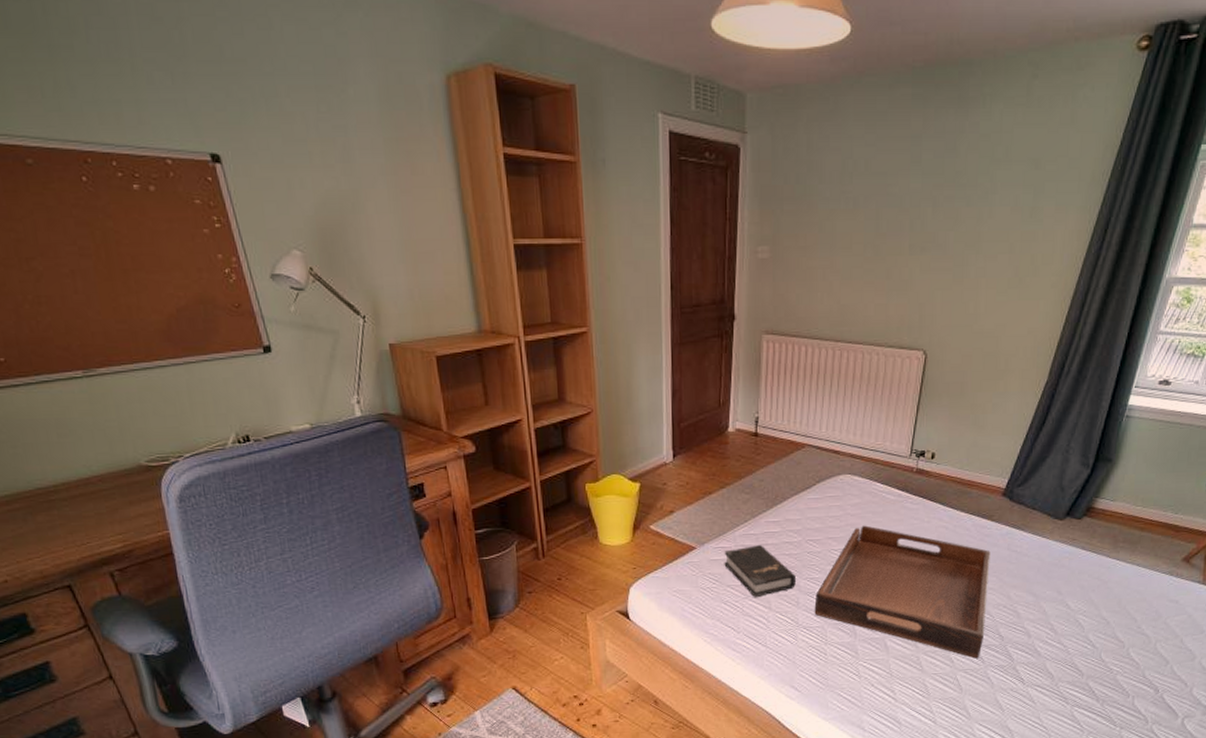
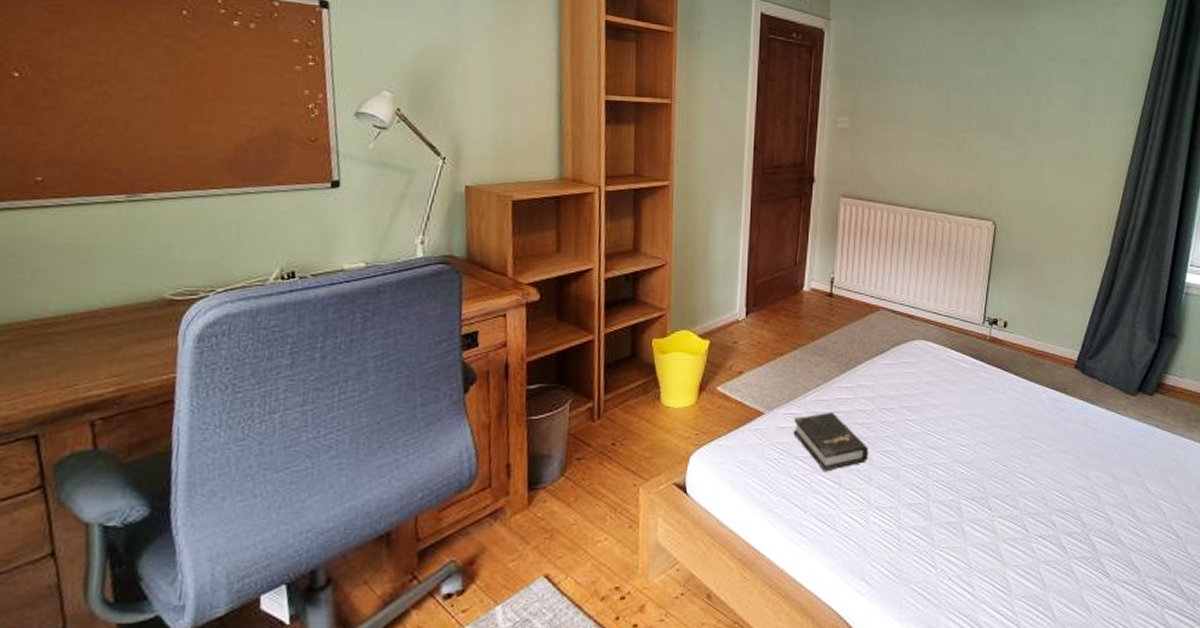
serving tray: present [814,525,991,659] -> none [887,394,1067,549]

